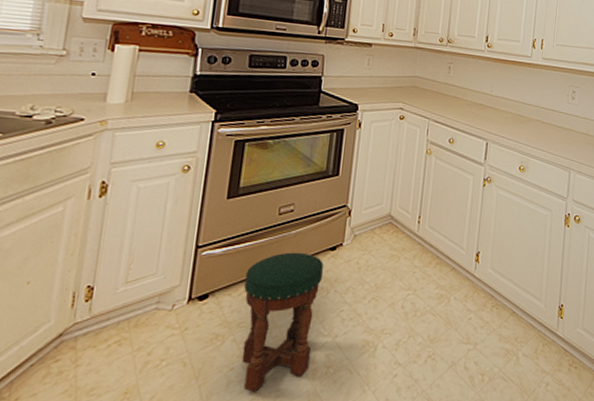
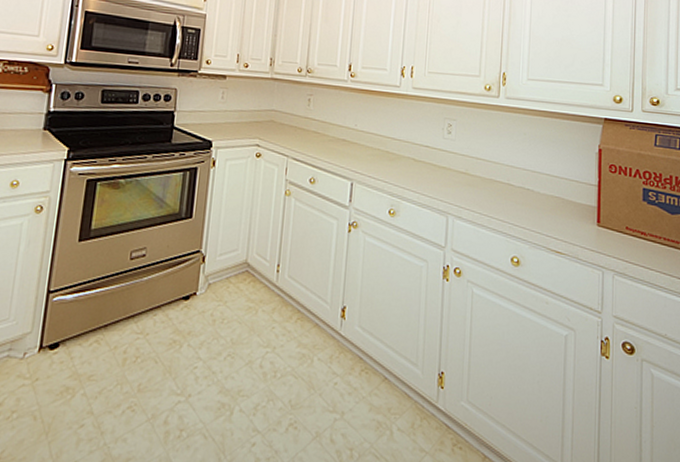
stool: present [241,252,324,392] -> none [91,300,176,453]

